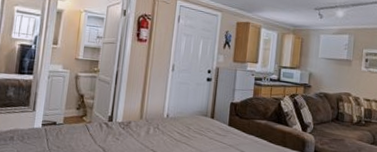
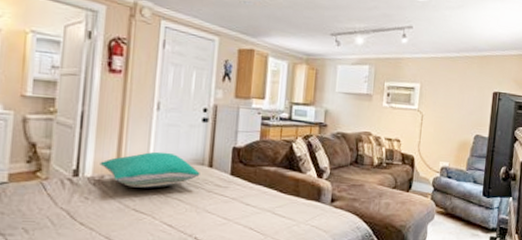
pillow: none [128,104,204,133] -> present [100,151,200,188]

